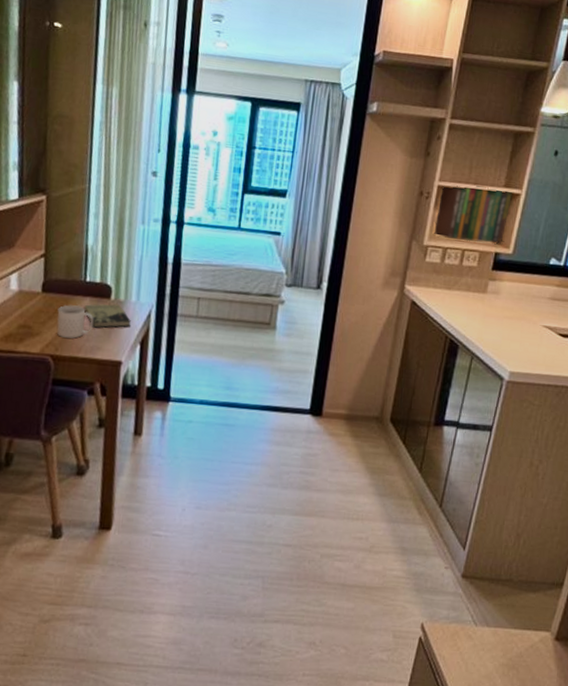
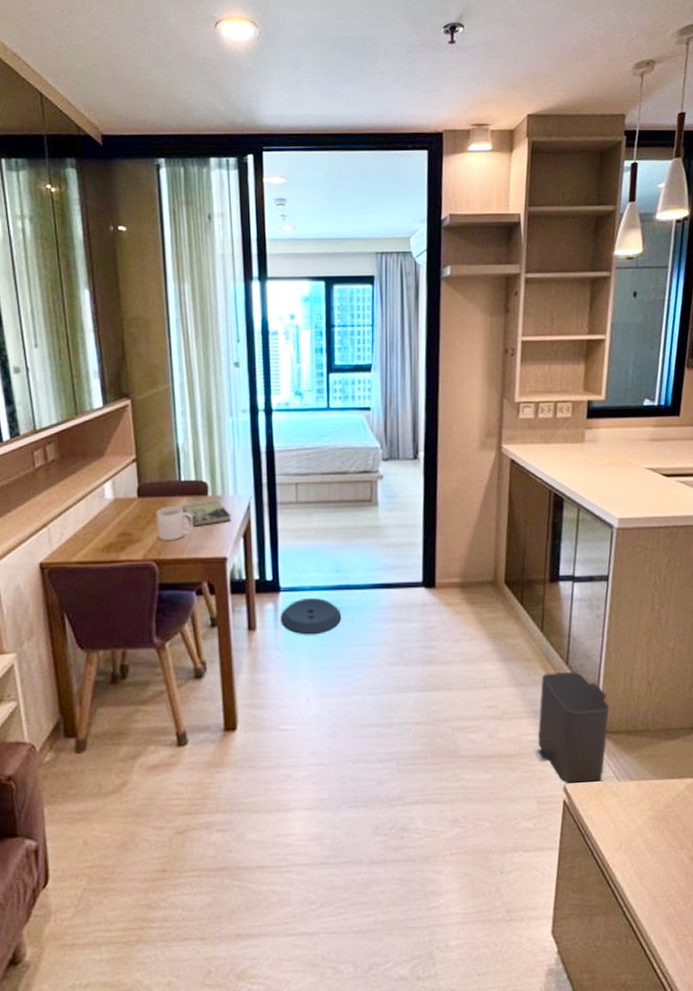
robot vacuum: none [167,410,227,448] -> present [280,597,342,635]
pedal bin: none [397,513,476,624] -> present [534,672,610,784]
books: present [434,185,512,243] -> none [524,336,597,393]

